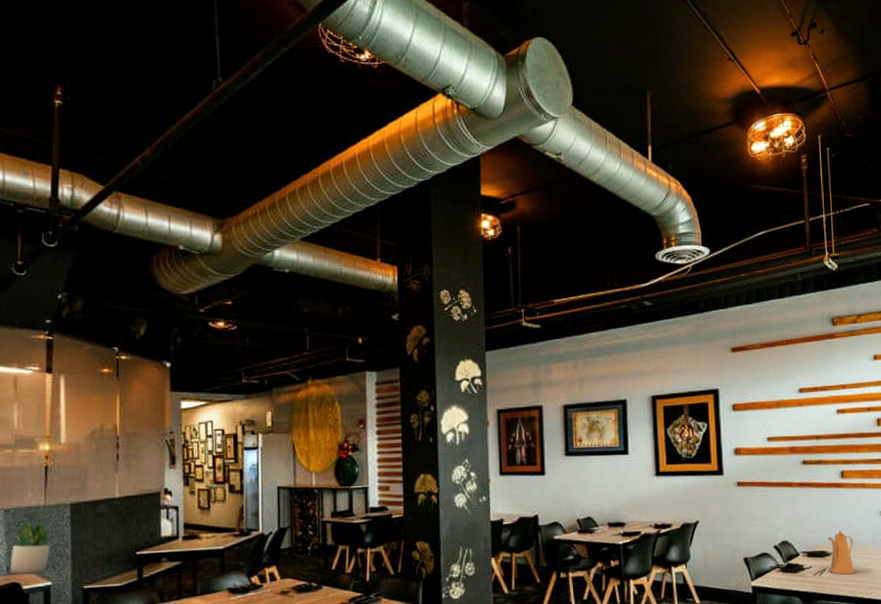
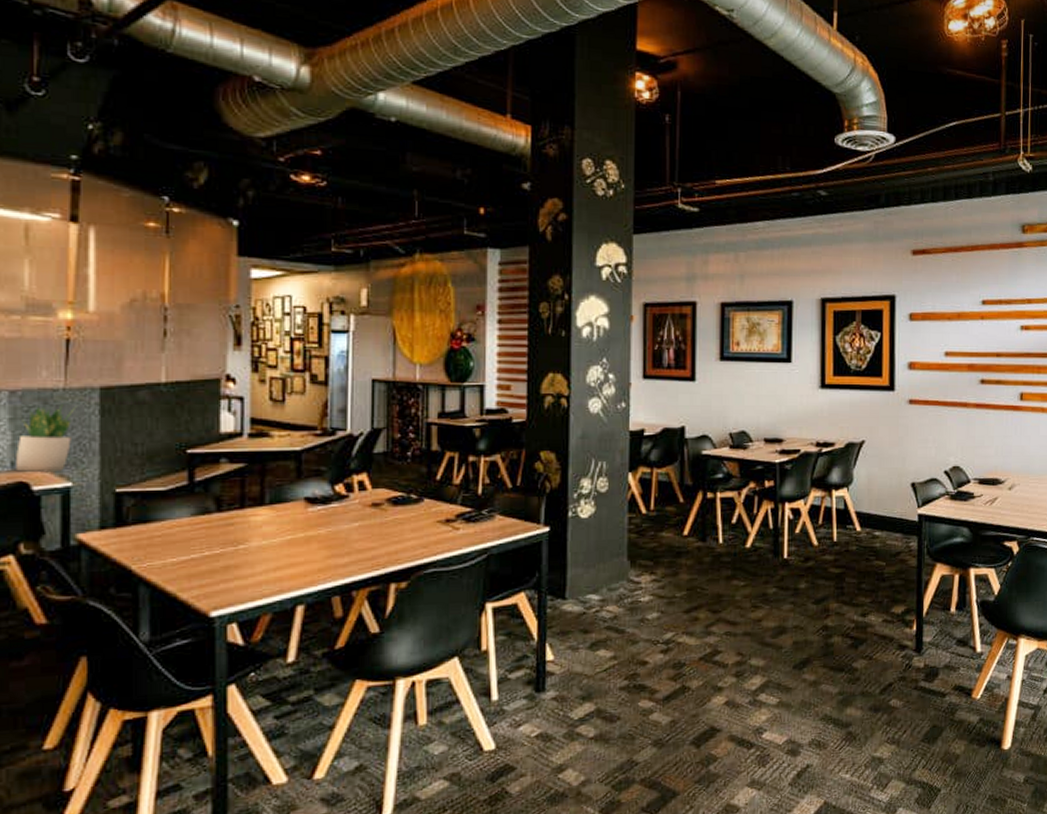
coffee pot: present [827,530,855,575] -> none [1001,457,1028,505]

